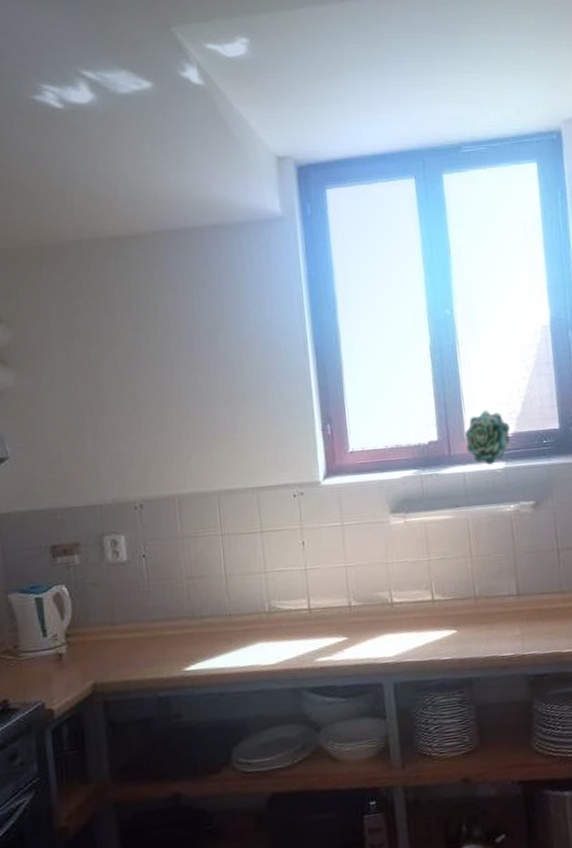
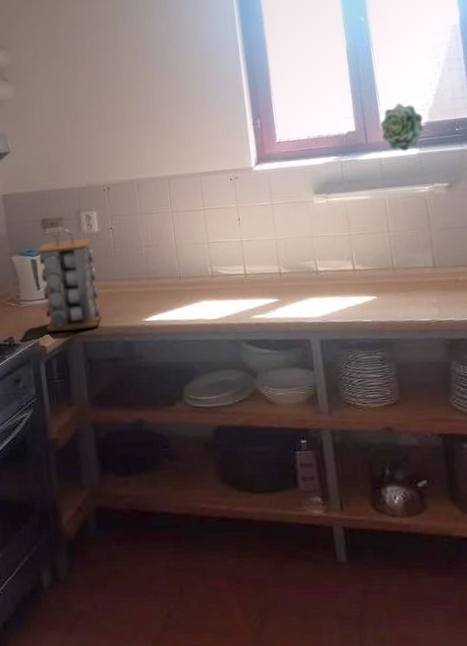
spice rack: none [44,558,130,691] -> present [37,229,102,332]

